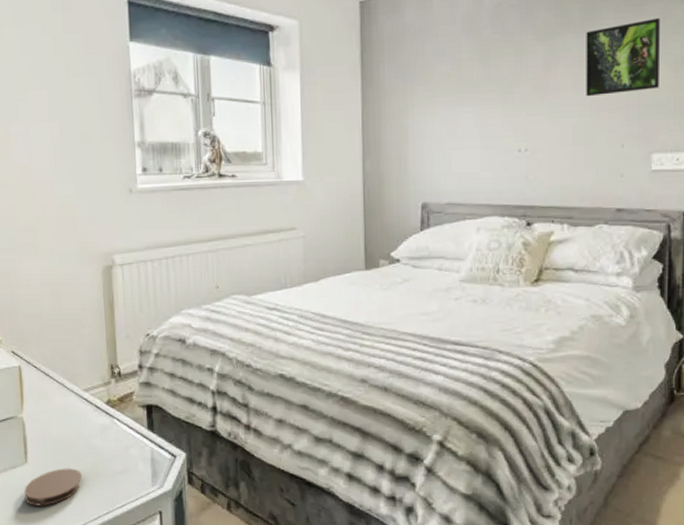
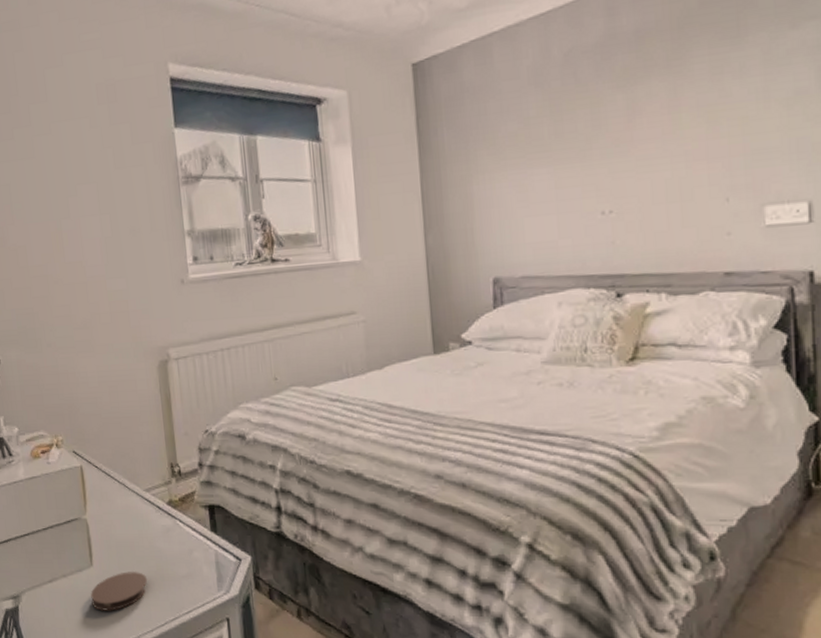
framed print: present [586,17,660,97] -> none [674,48,768,147]

